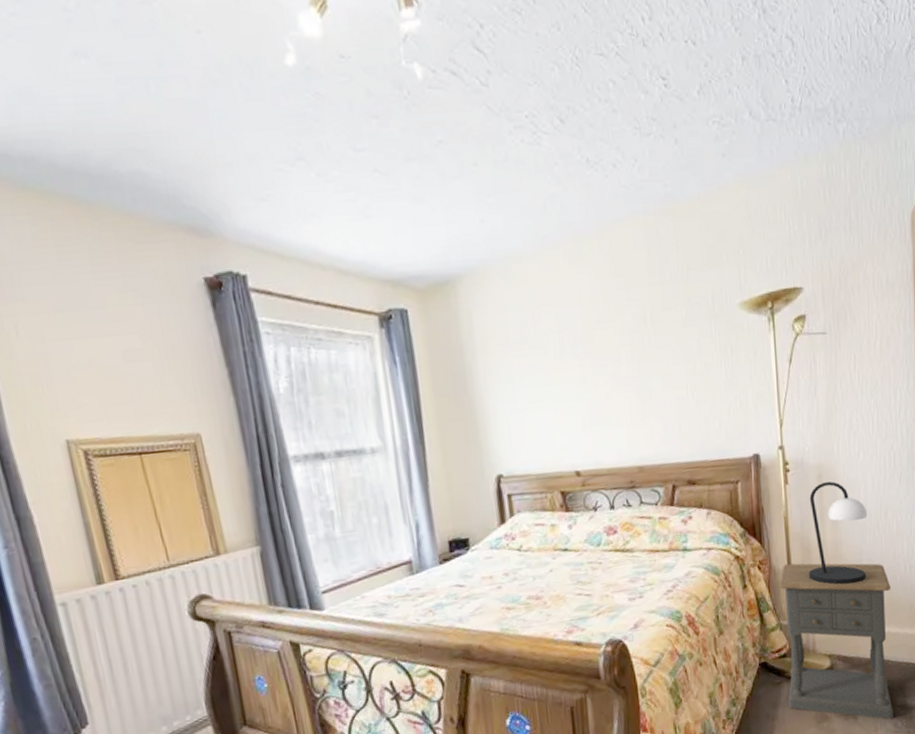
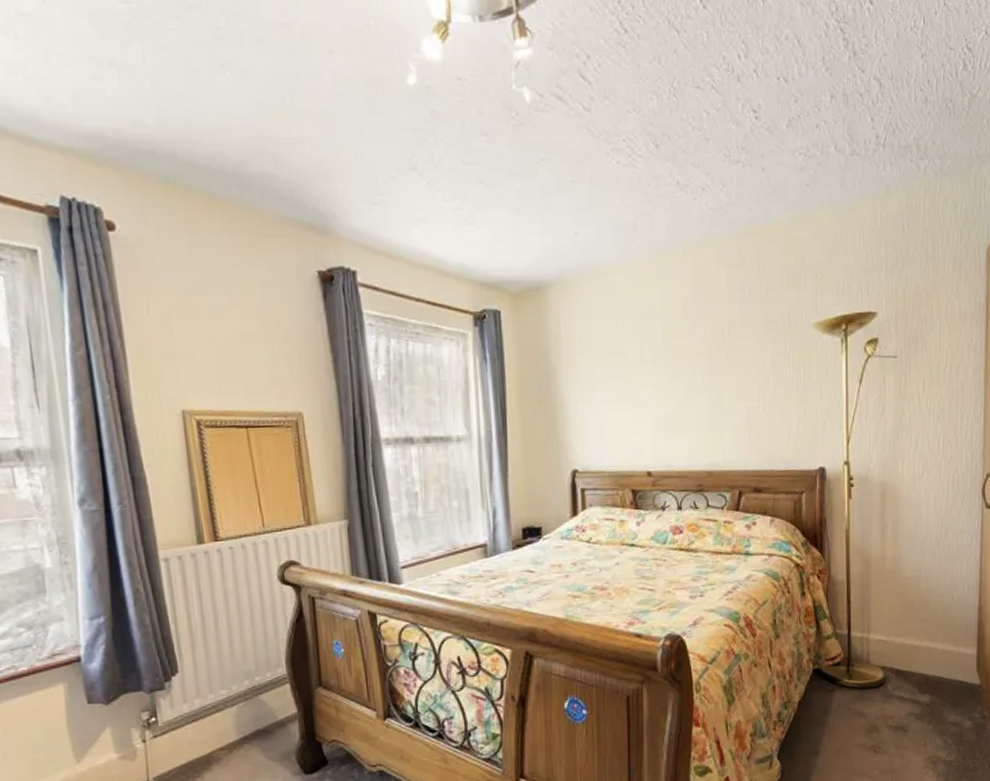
nightstand: present [779,563,893,720] -> none [837,574,948,736]
table lamp: present [808,481,868,585] -> none [866,499,929,600]

